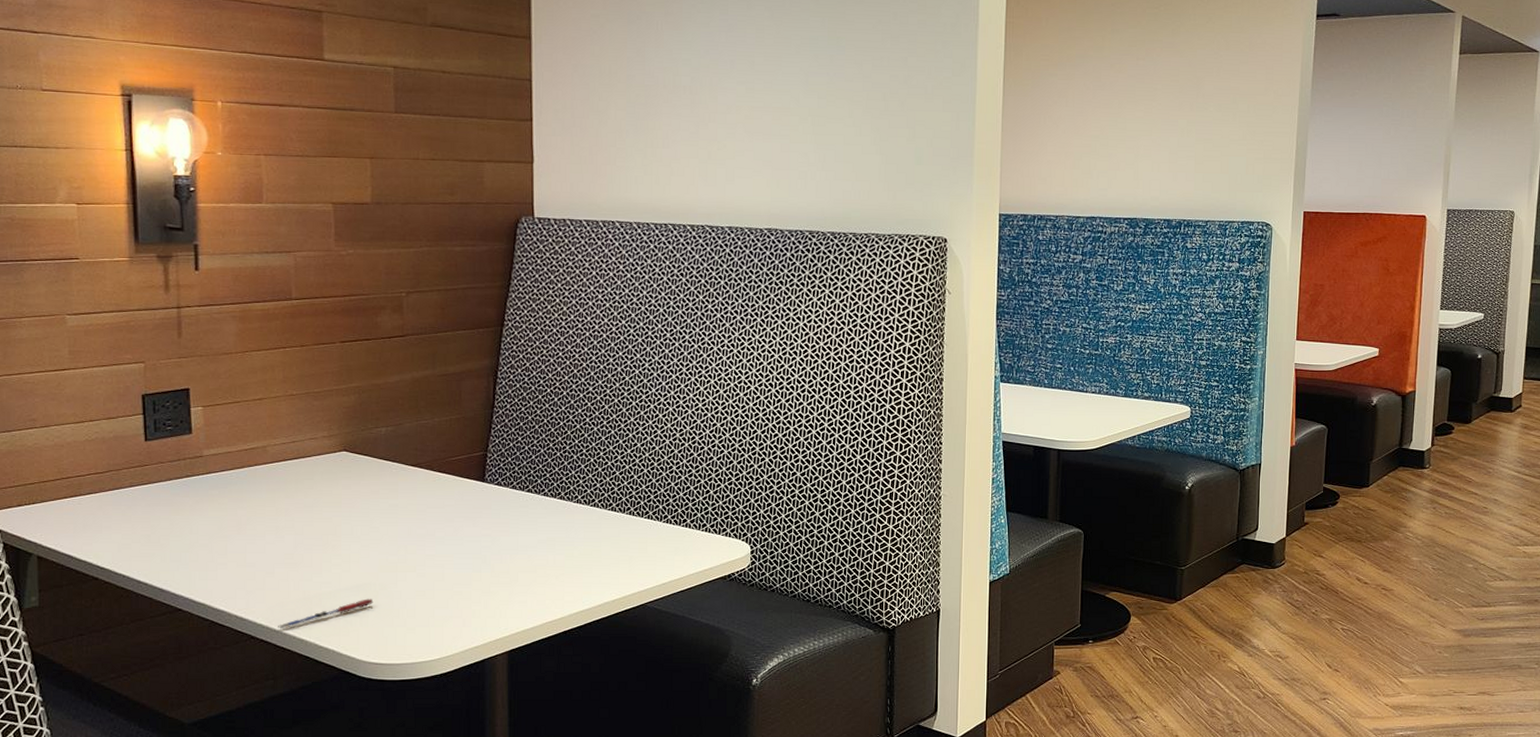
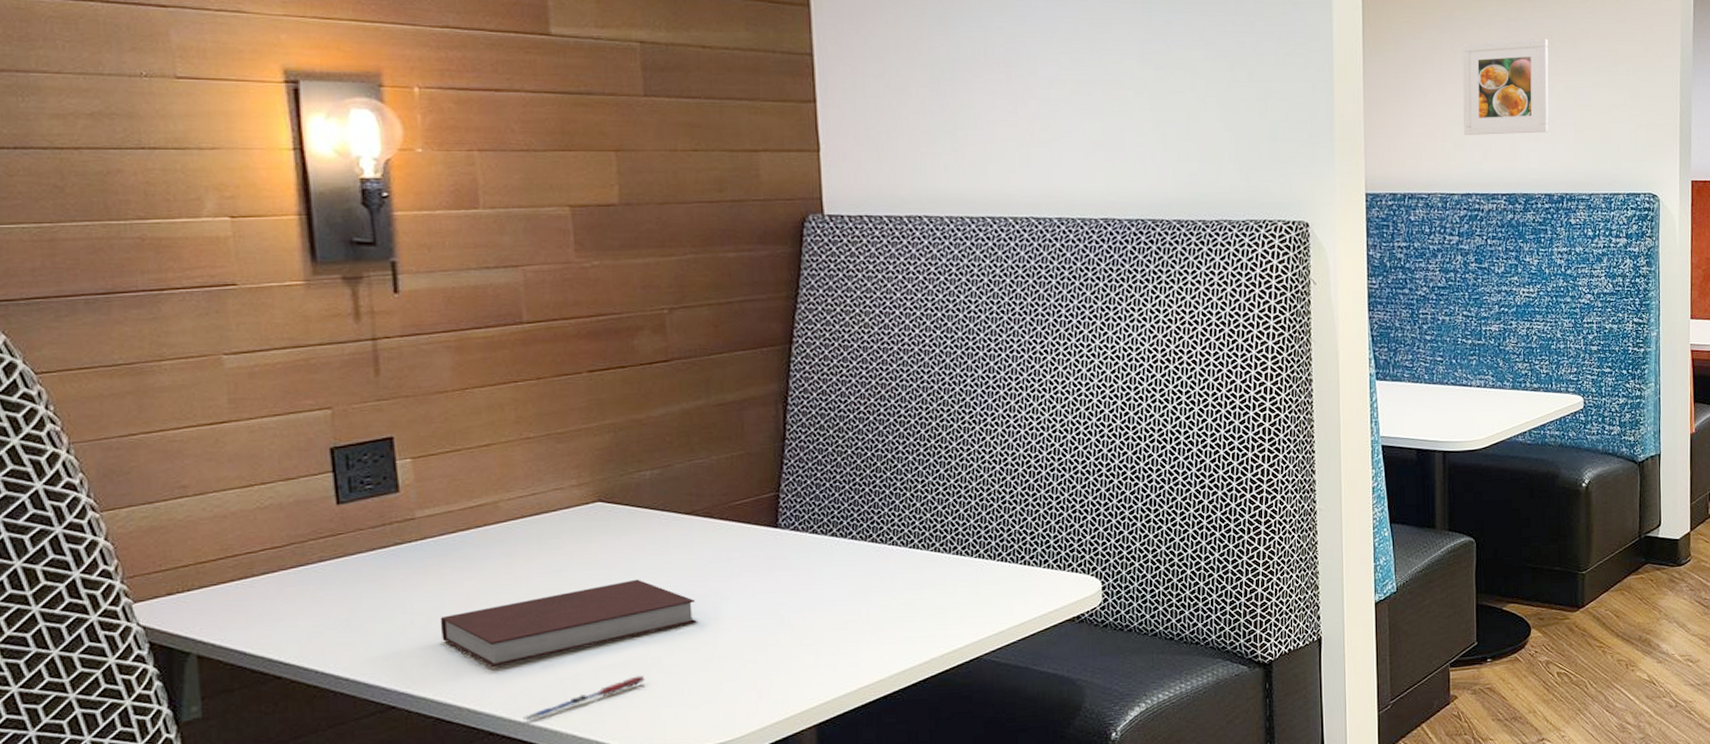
notebook: none [218,517,416,582] -> present [440,579,697,667]
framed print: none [1092,76,1174,164] -> present [1462,38,1549,135]

